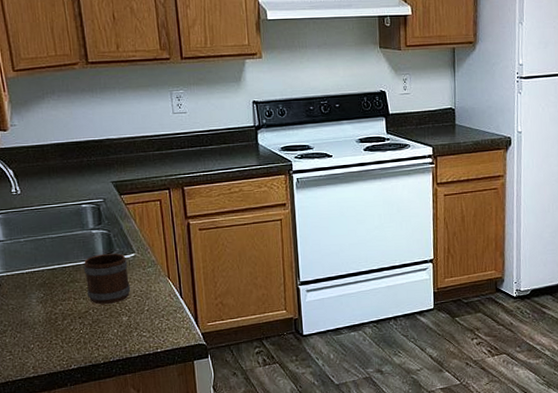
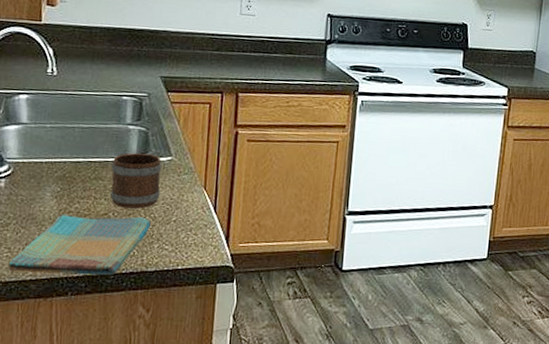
dish towel: none [12,310,127,372] -> present [8,215,151,276]

